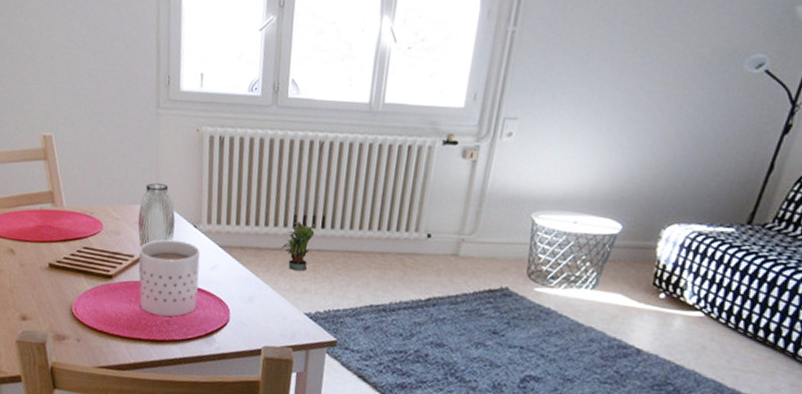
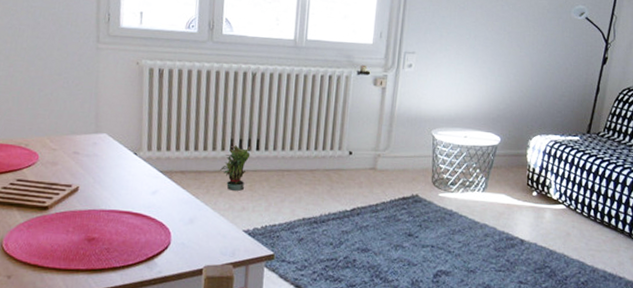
vase: present [137,183,176,248] -> none [76,113,116,178]
mug: present [139,239,200,317] -> none [77,168,141,245]

